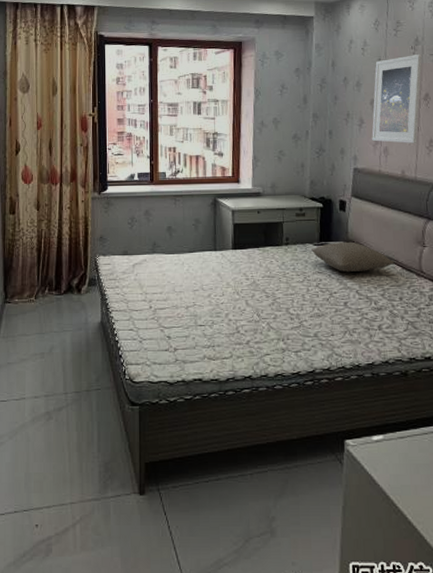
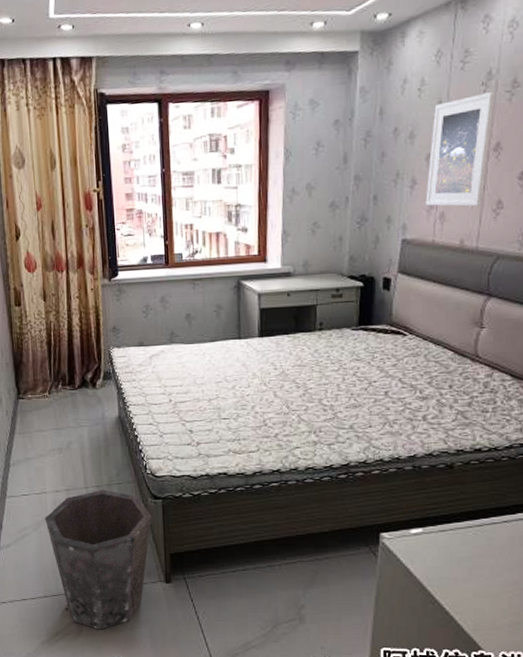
waste bin: none [21,395,128,549] -> present [45,489,152,630]
pillow: present [312,241,395,273] -> none [349,324,446,360]

